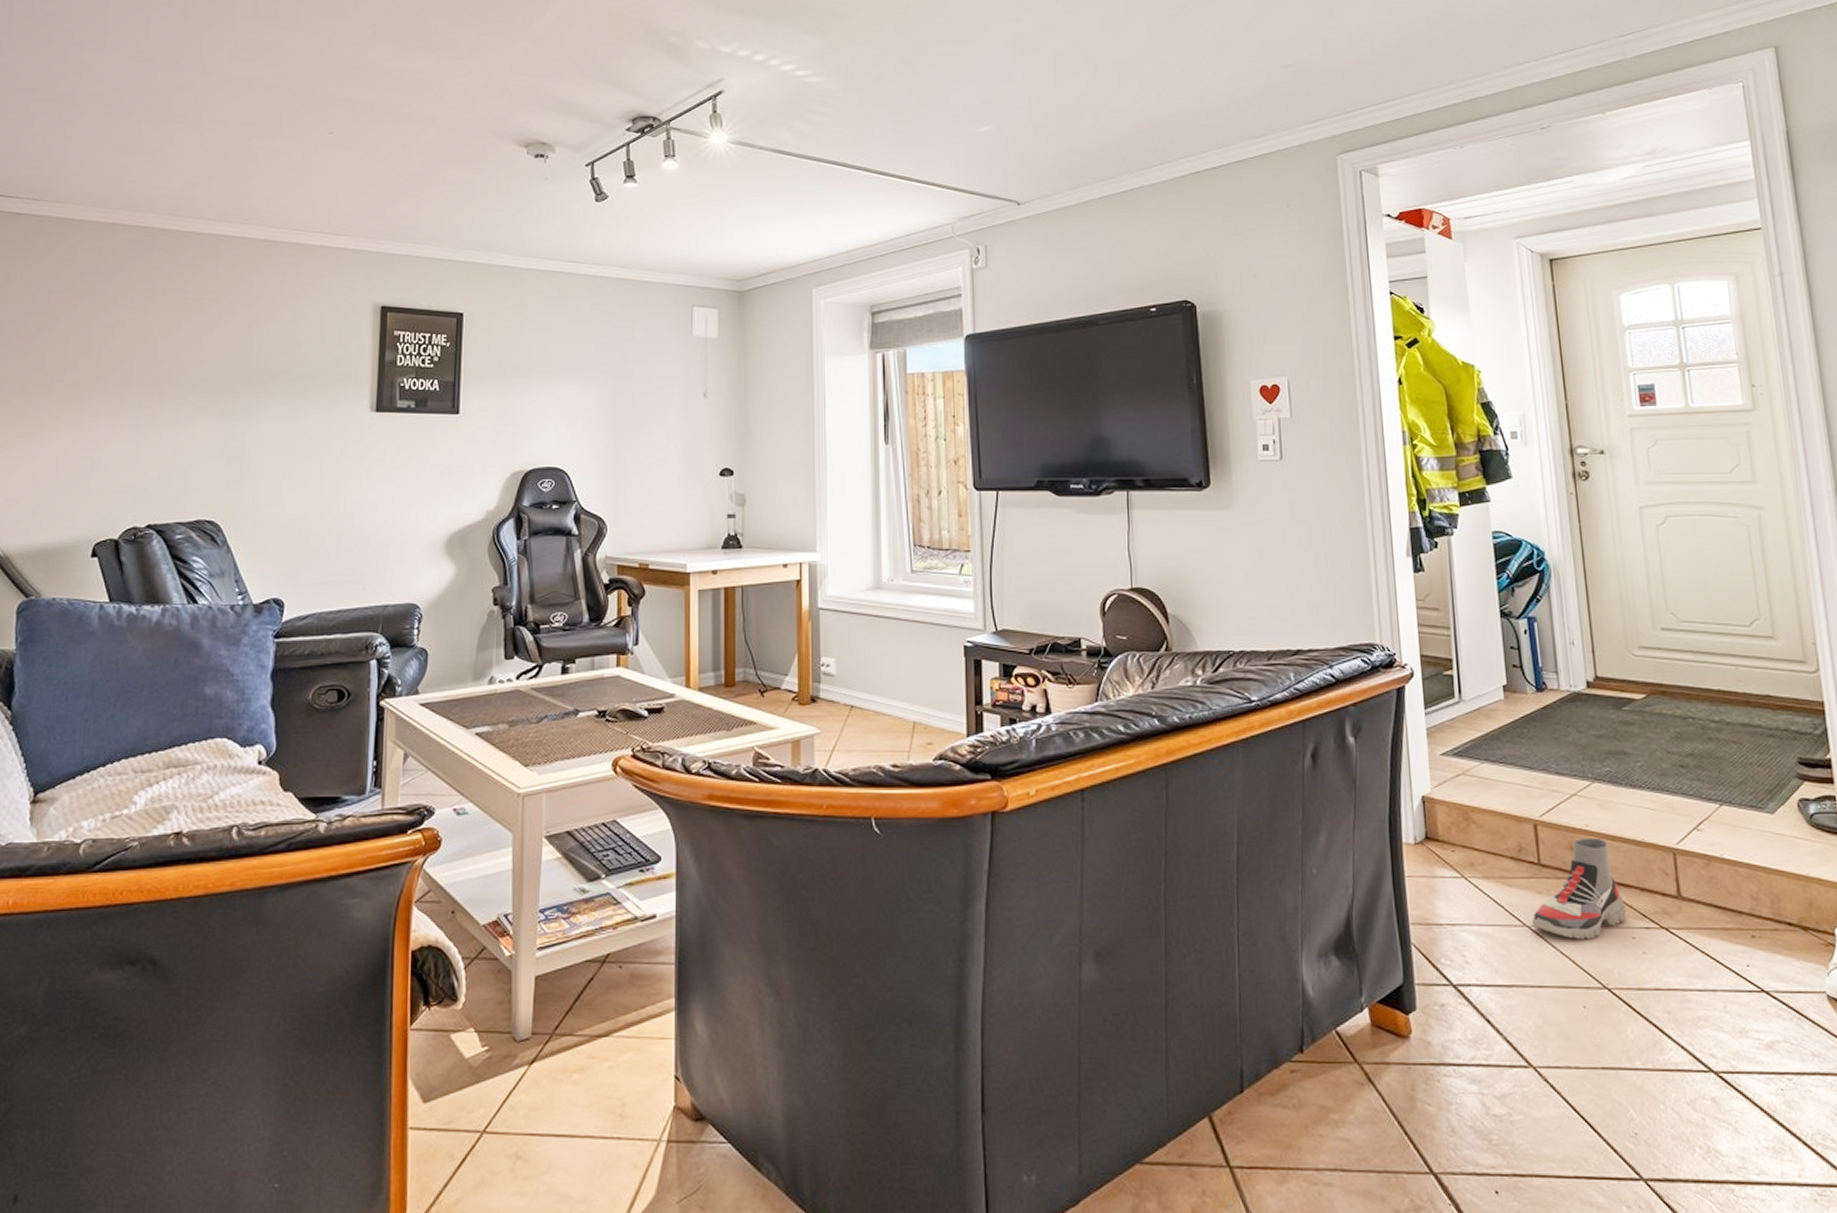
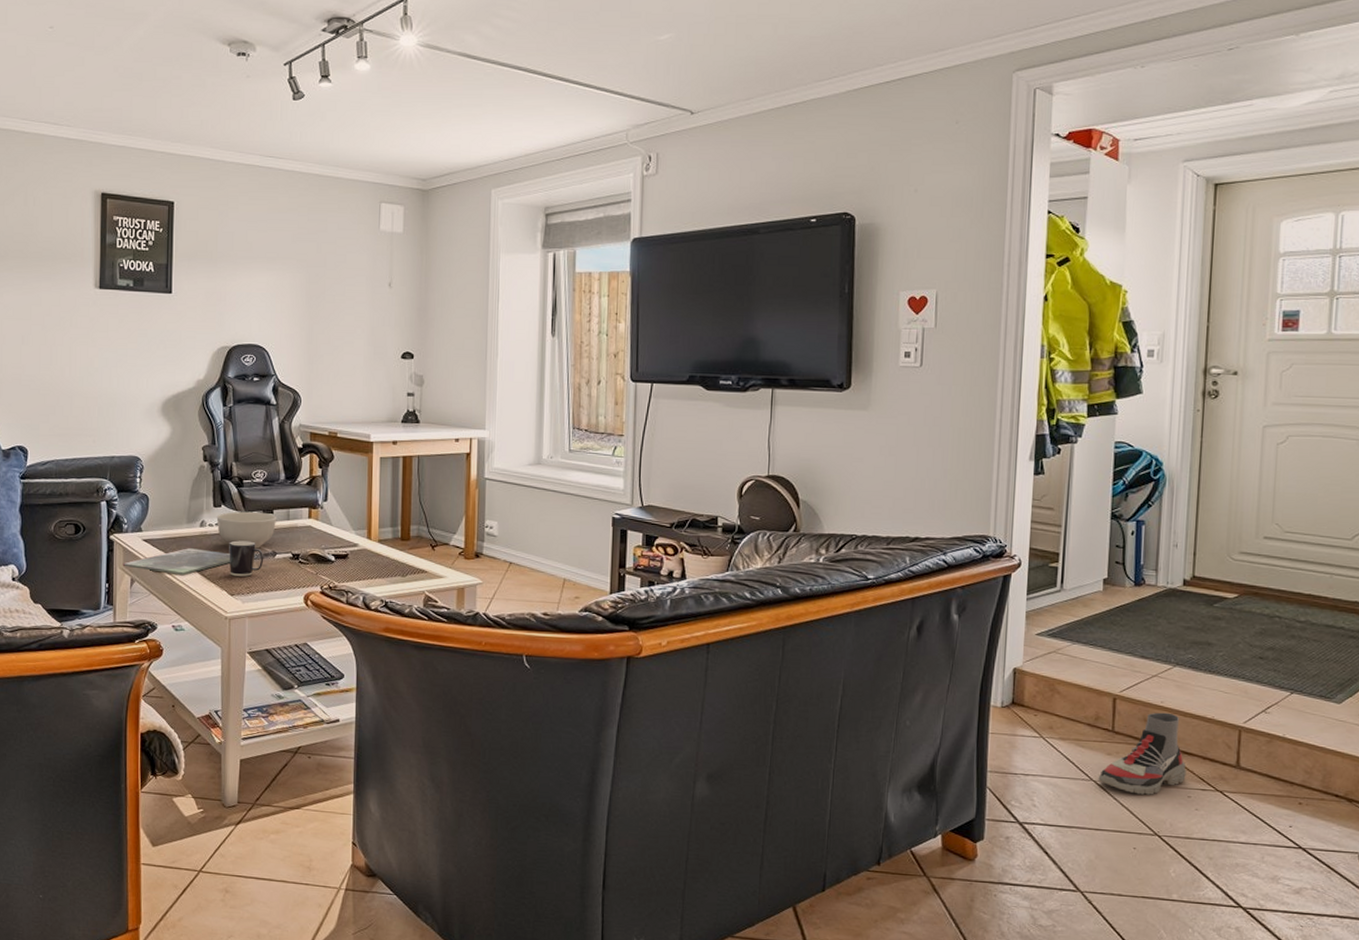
magazine: none [394,711,525,746] -> present [122,548,231,576]
bowl: none [508,662,580,707] -> present [216,511,277,549]
mug: none [522,698,565,742] -> present [229,540,264,577]

